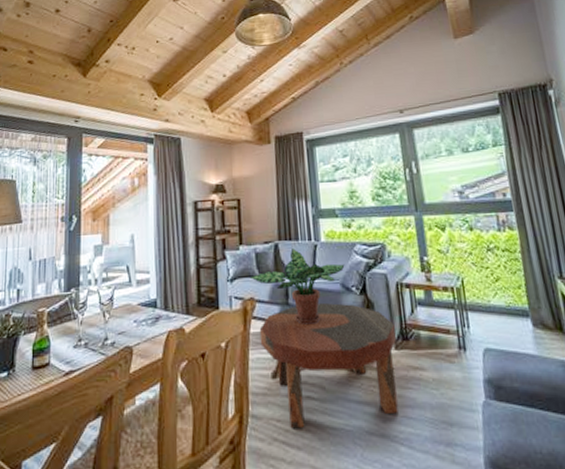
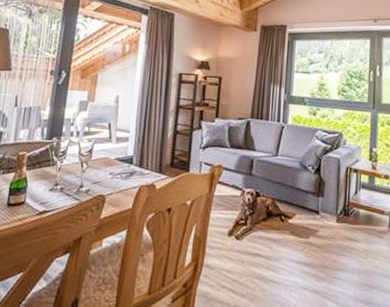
potted plant: present [251,249,345,324] -> none [221,127,305,194]
coffee table: present [259,302,398,429] -> none [222,176,339,280]

